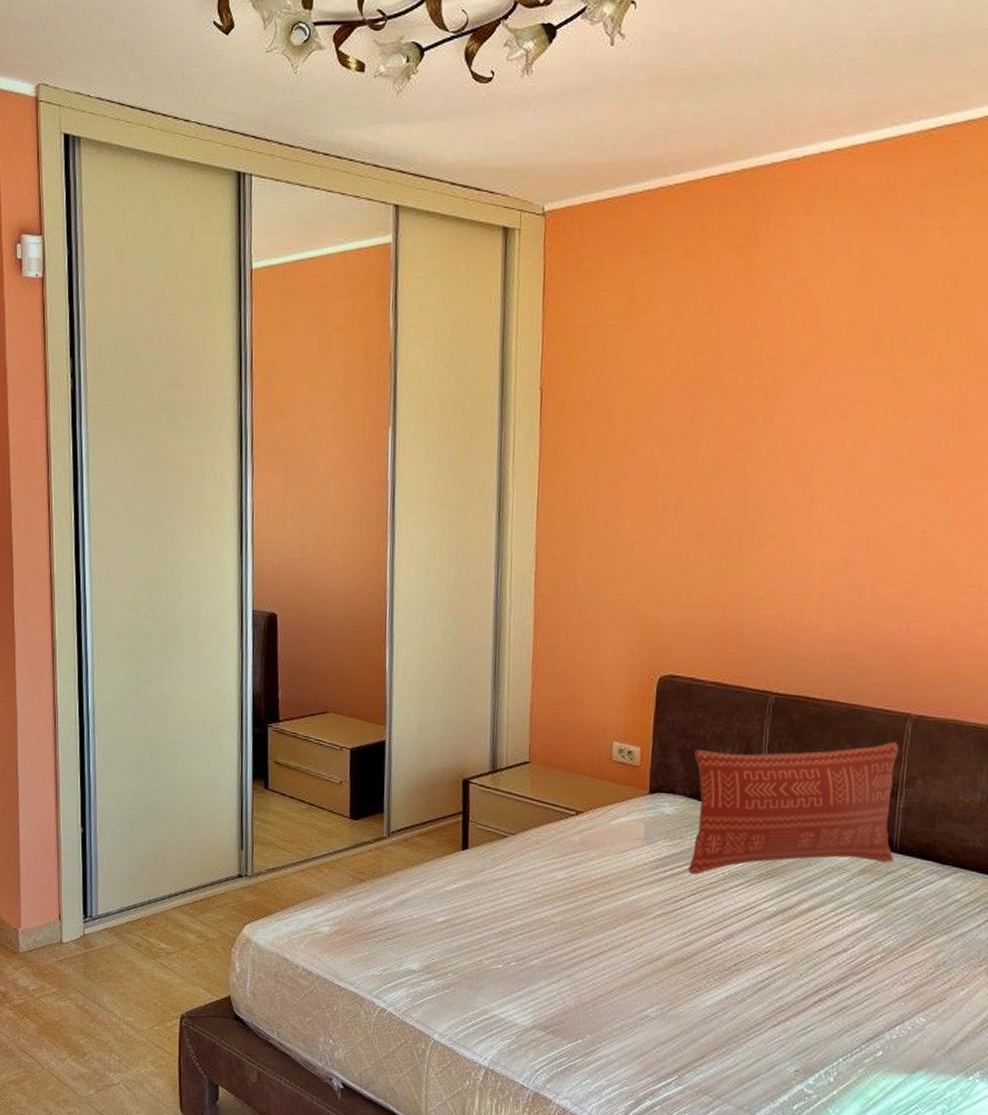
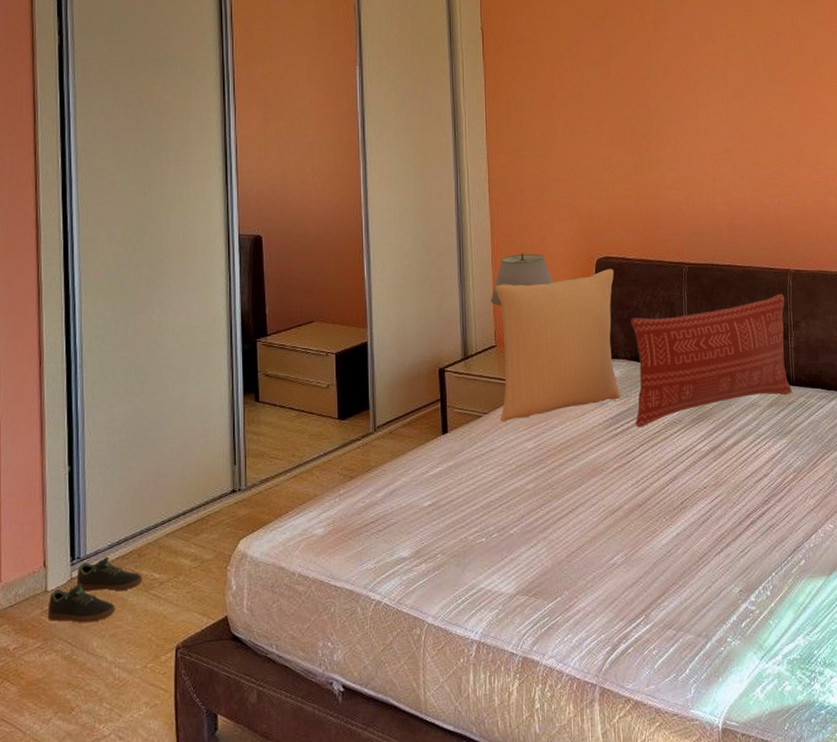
shoe: none [62,920,150,979] -> present [47,557,143,623]
table lamp: none [527,660,604,719] -> present [490,252,554,307]
pillow: none [529,689,680,846] -> present [495,269,621,422]

